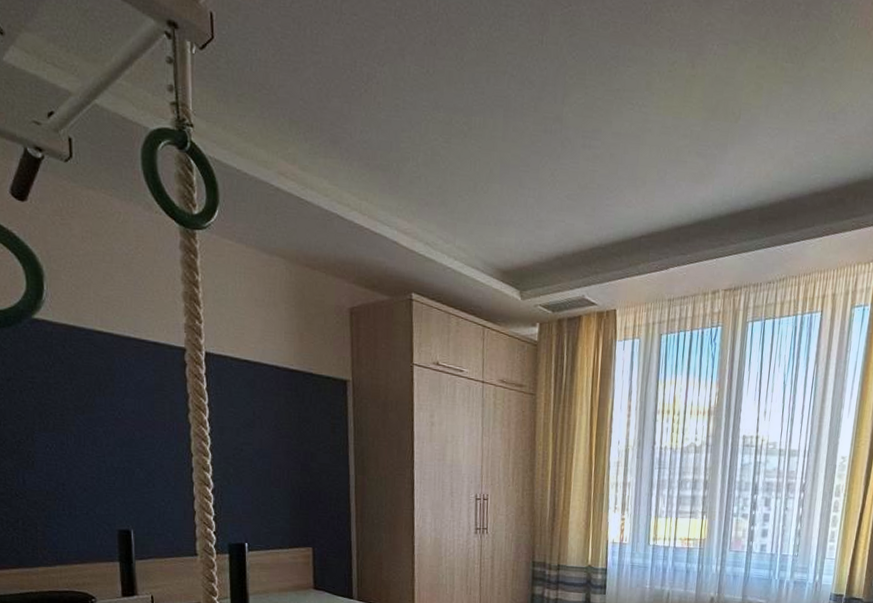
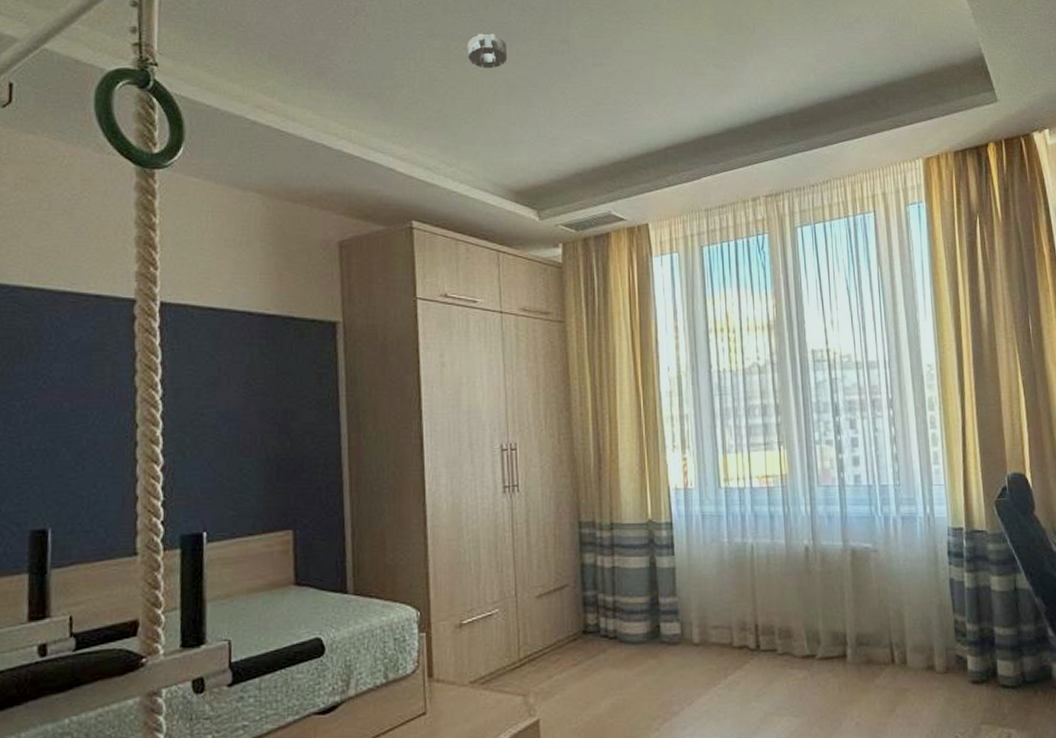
smoke detector: none [467,108,505,146] -> present [467,33,508,69]

